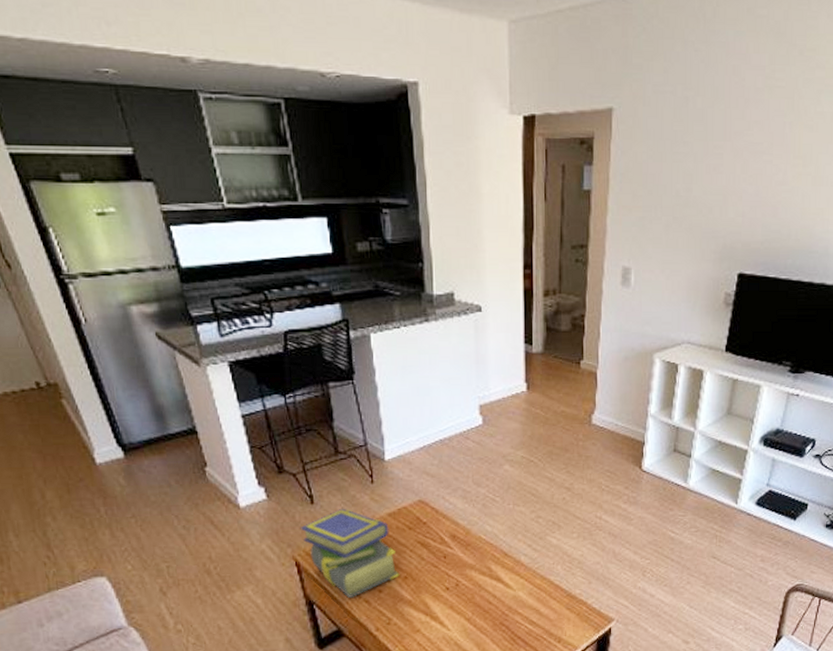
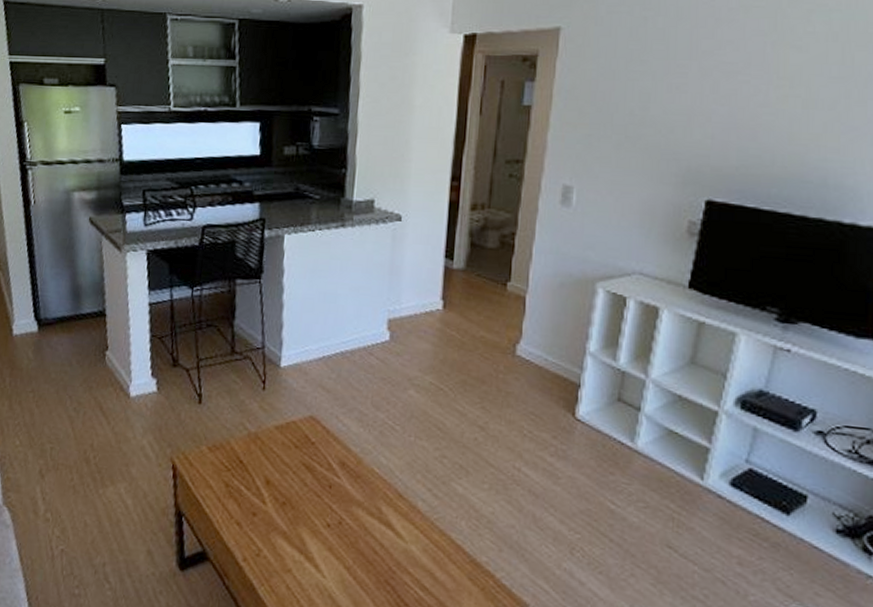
stack of books: present [301,508,400,598] -> none [184,412,278,516]

